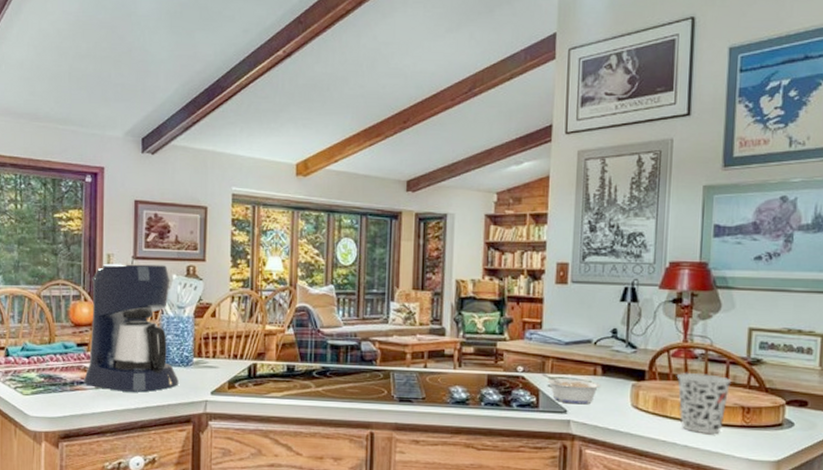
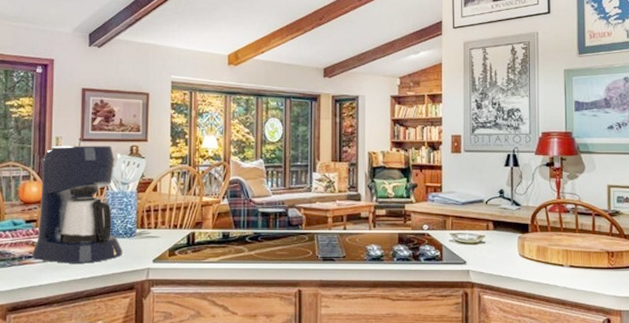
legume: present [542,374,601,405] -> none [444,230,493,256]
cup: present [676,372,732,434] -> none [553,224,598,276]

